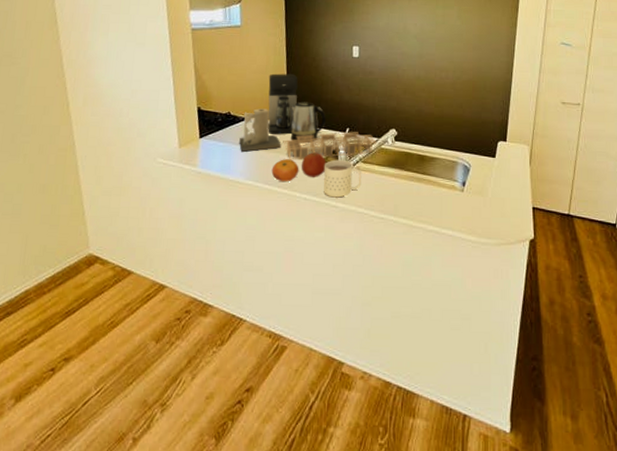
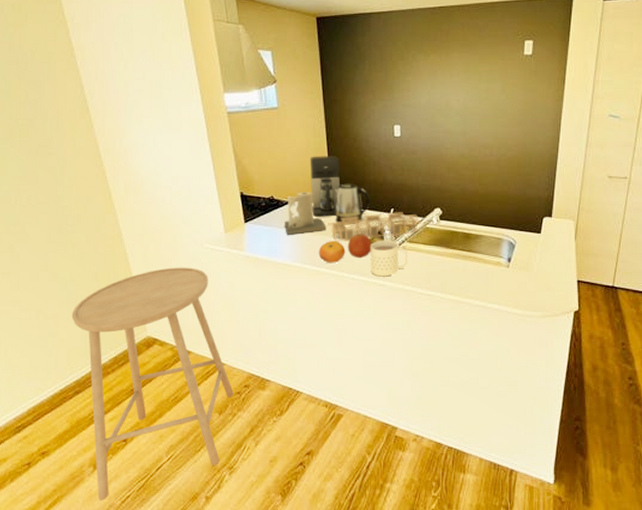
stool: none [13,181,174,441] -> present [71,267,234,502]

